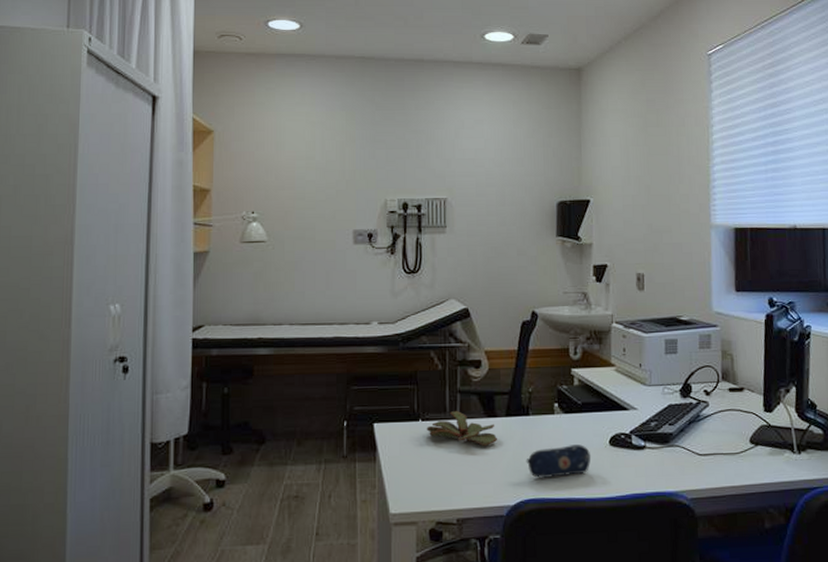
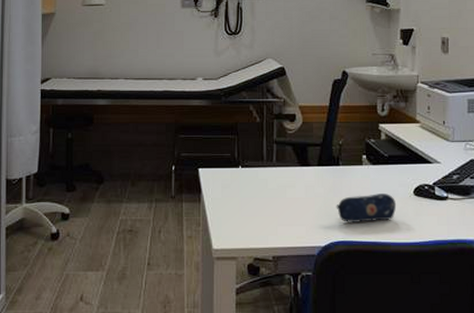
succulent plant: present [426,411,497,446] -> none [245,160,310,192]

